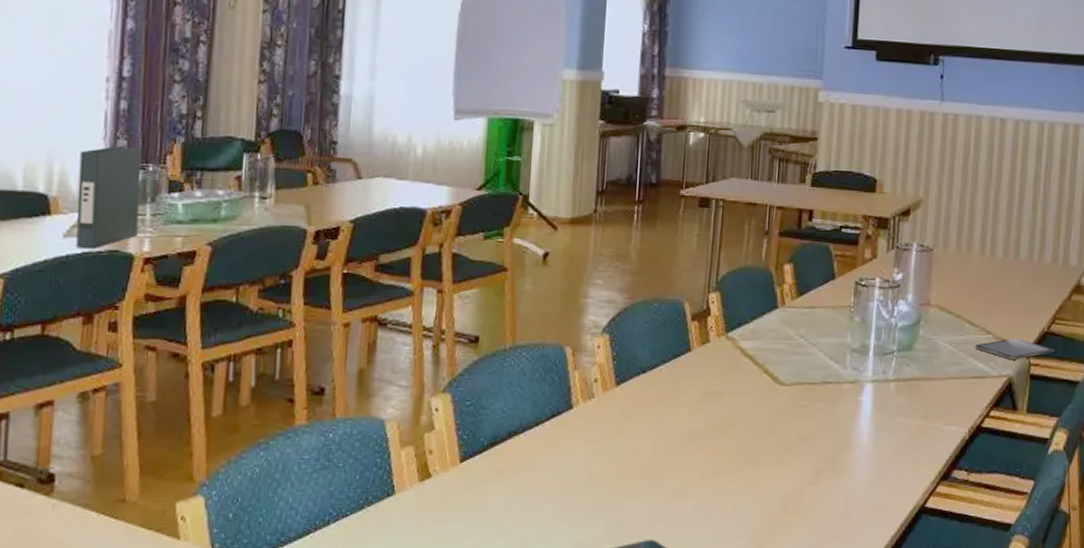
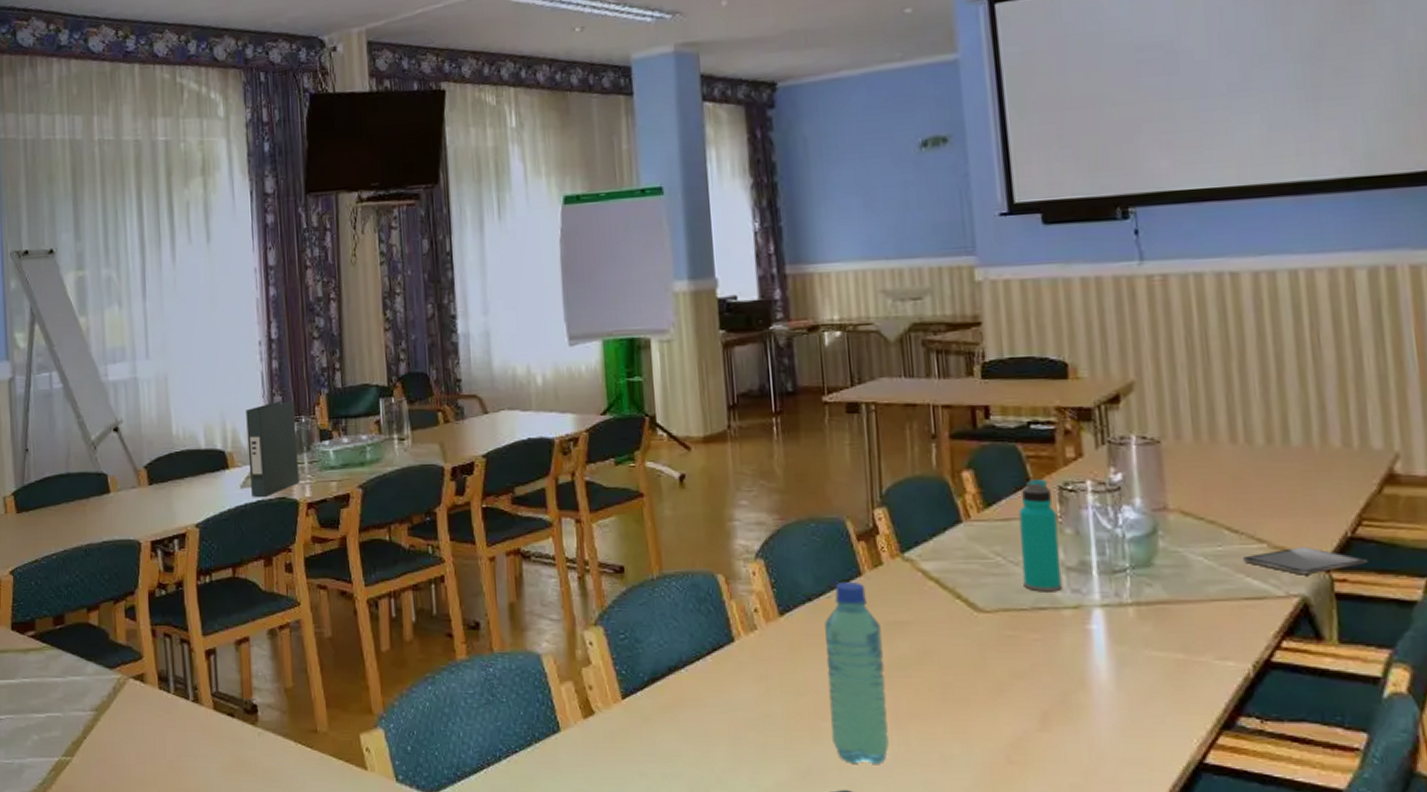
water bottle: none [645,357,701,516] -> present [825,582,889,764]
water bottle: none [817,275,850,369] -> present [1018,479,1062,592]

